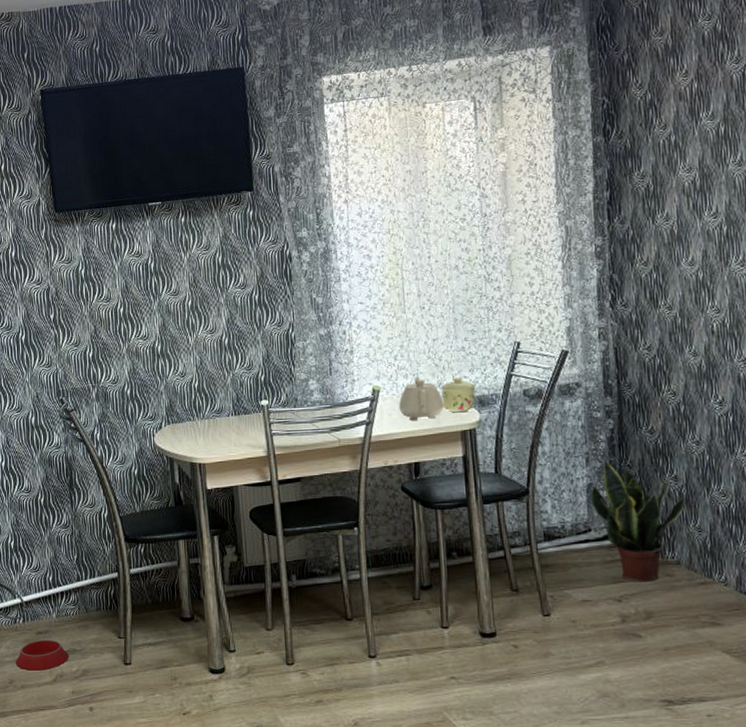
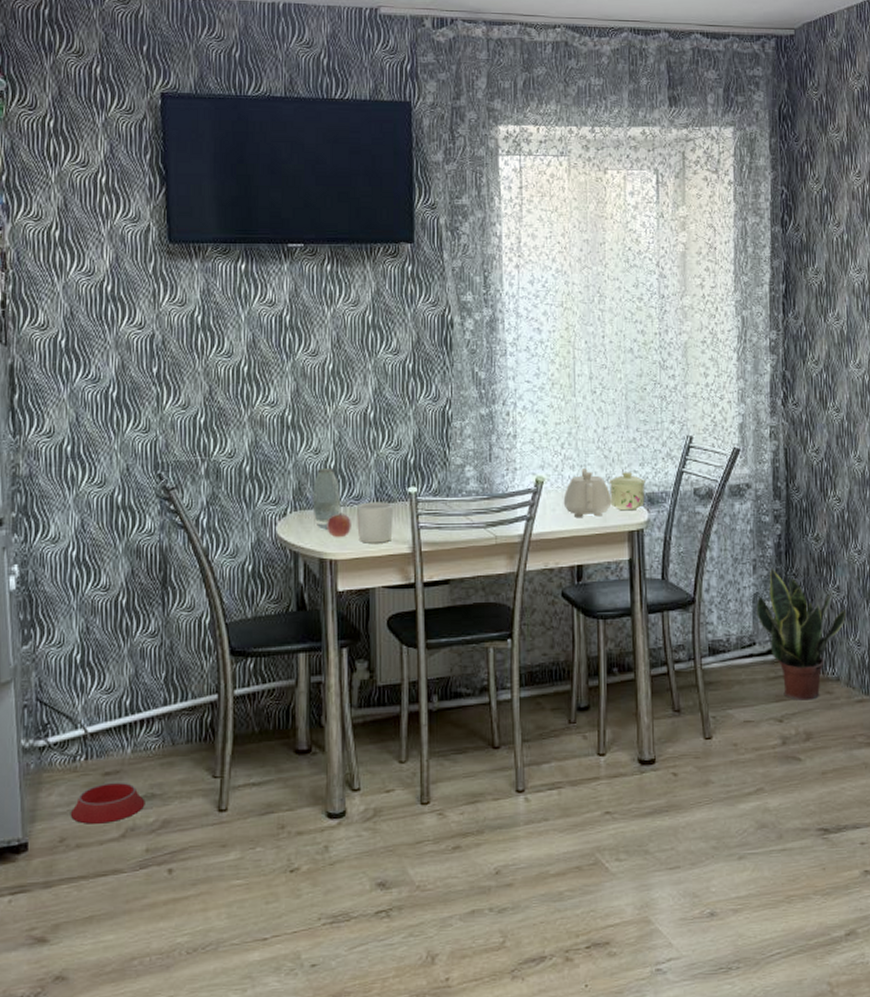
vase: none [181,388,205,439] -> present [312,469,340,530]
fruit: none [195,424,215,446] -> present [327,512,351,538]
mug: none [218,414,250,449] -> present [356,502,393,543]

